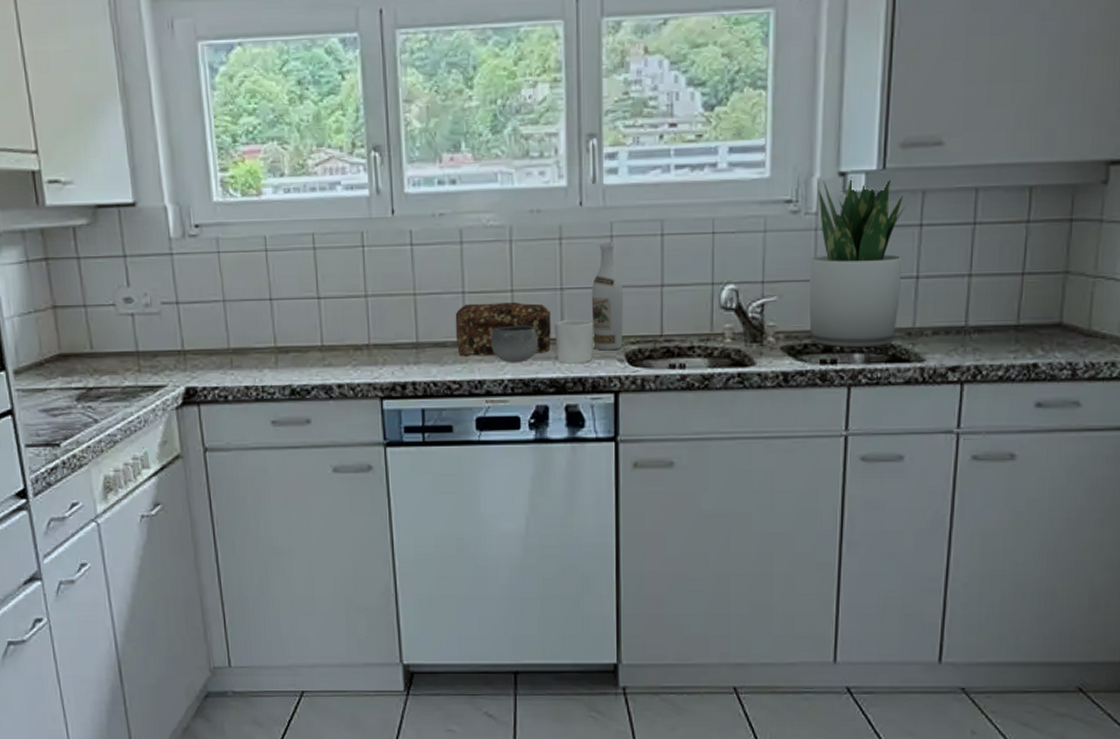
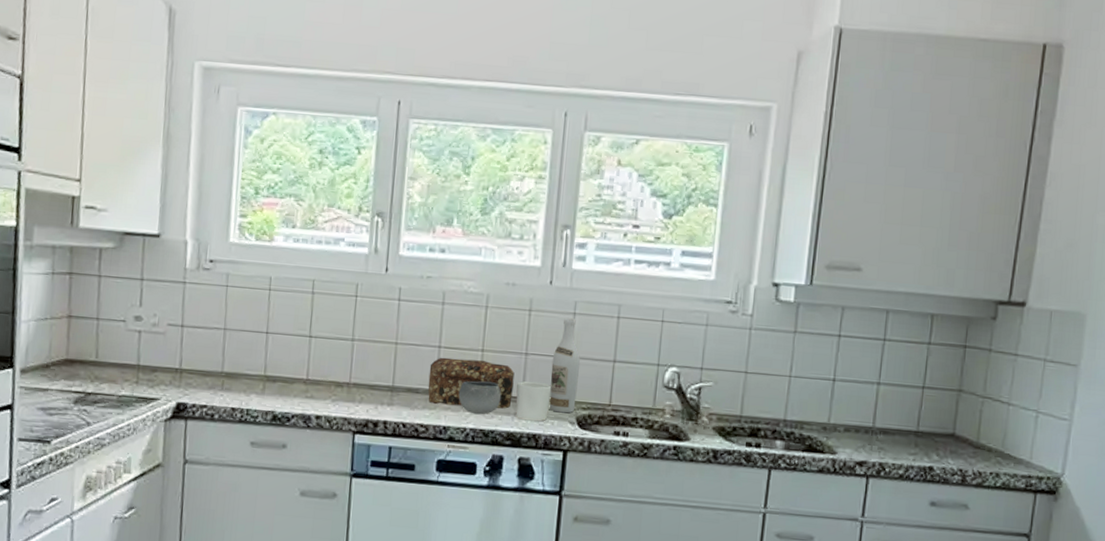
planter: present [808,177,905,348] -> none [739,288,827,437]

